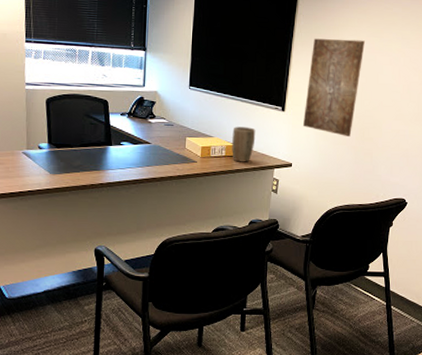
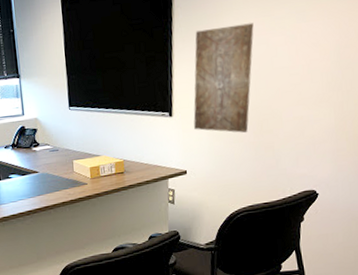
plant pot: present [232,126,256,162] -> none [119,139,145,178]

